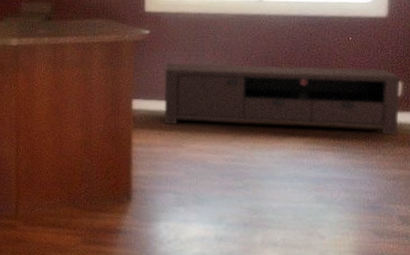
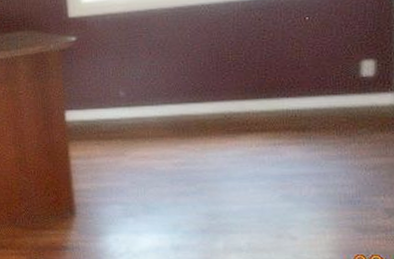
media console: present [164,63,400,135] -> none [97,48,375,133]

